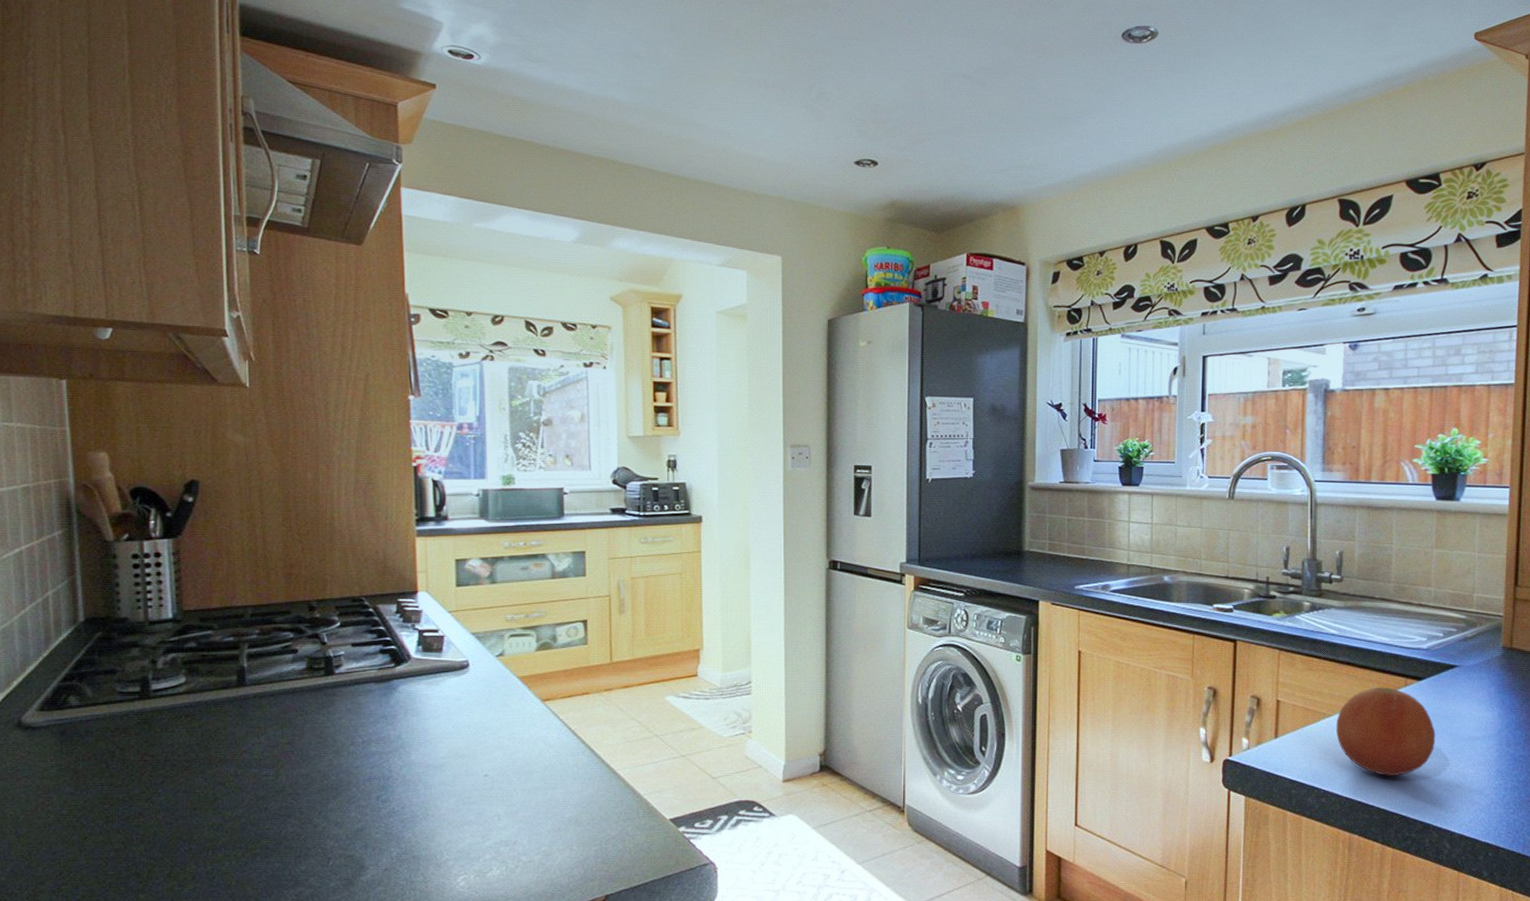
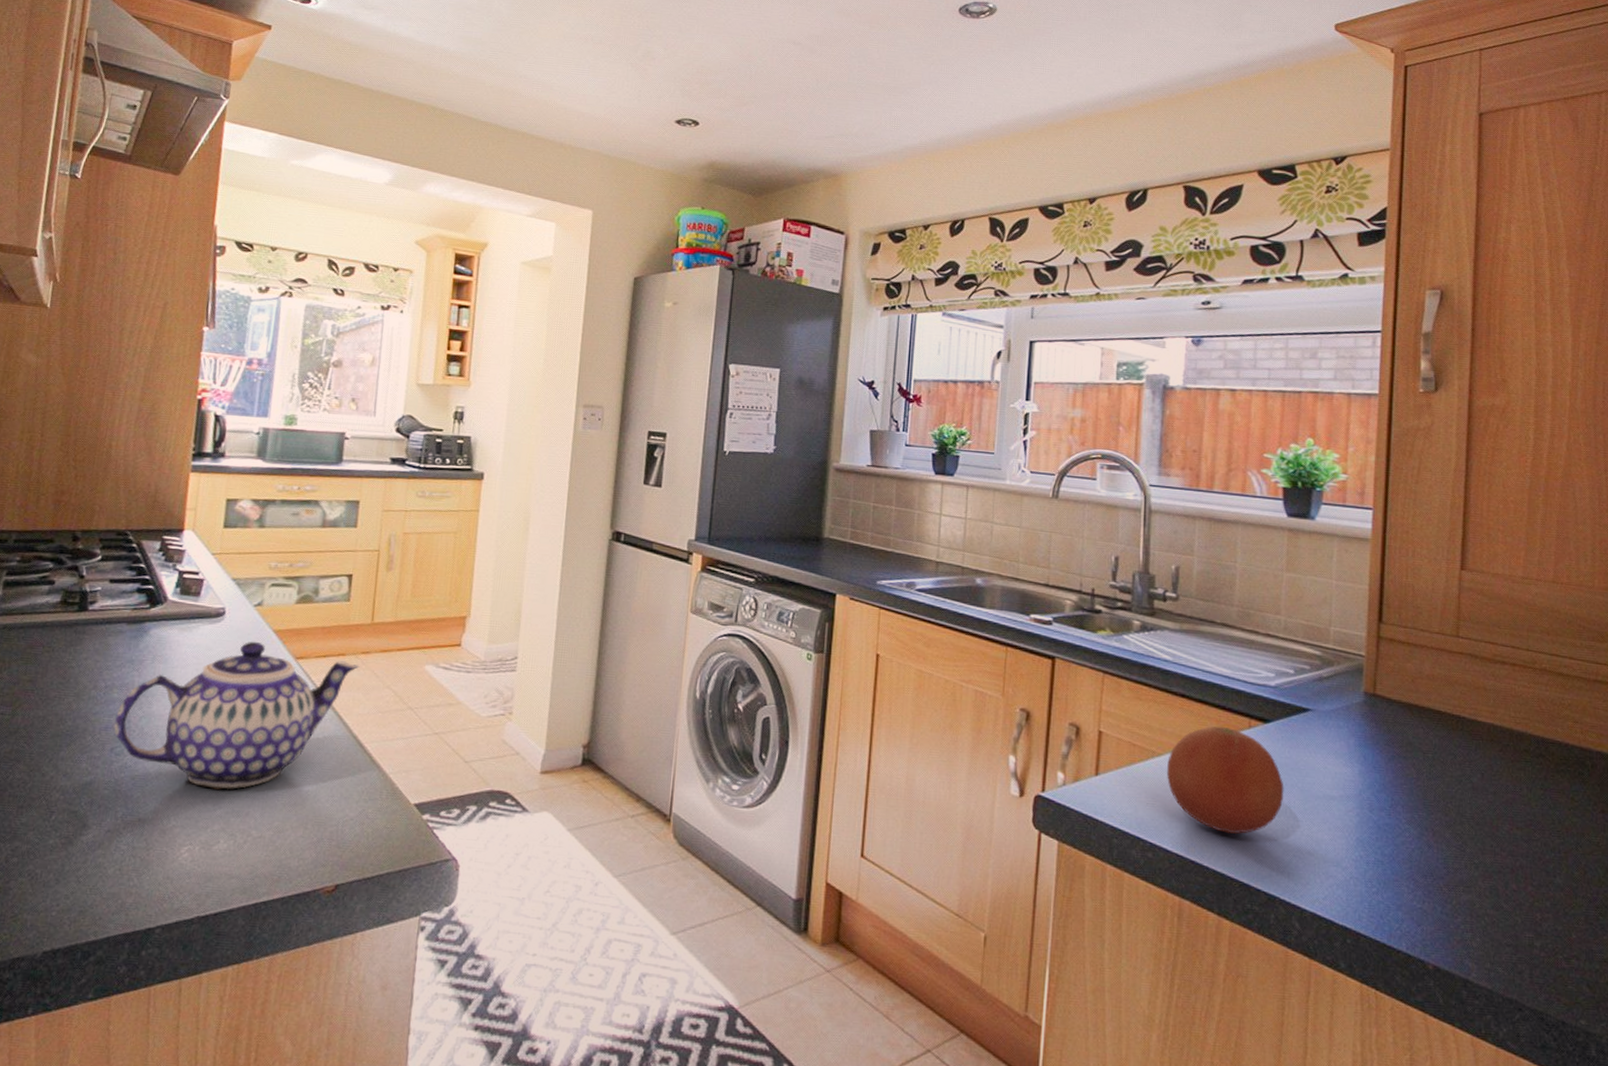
teapot: none [377,688,604,824] -> present [113,641,360,790]

